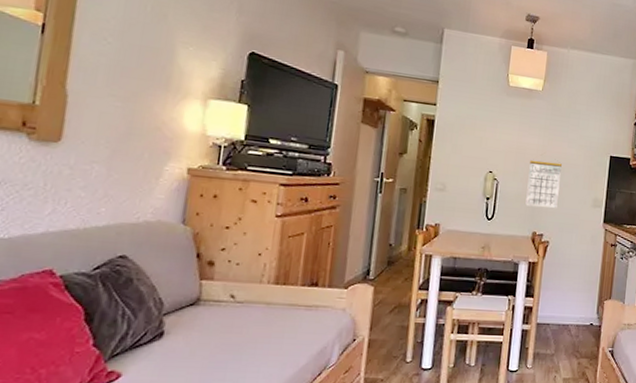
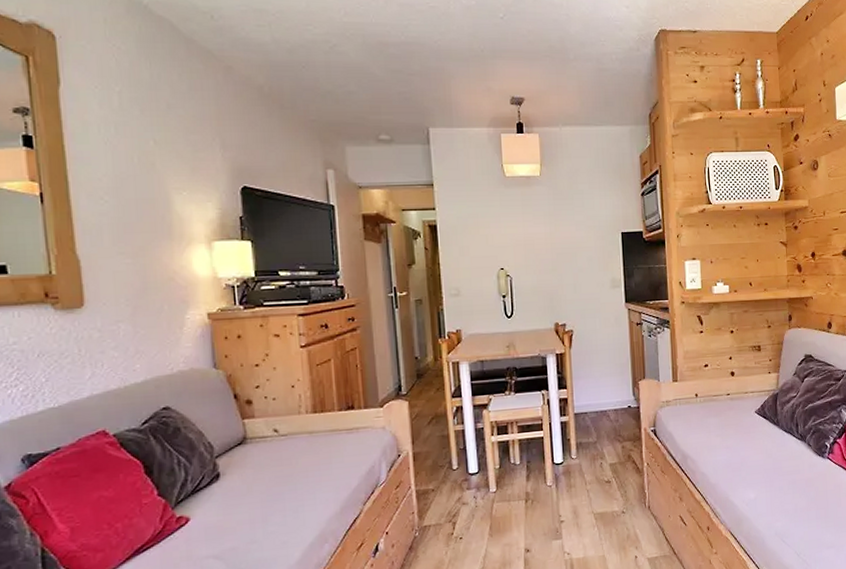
calendar: present [525,159,562,209] -> none [540,248,575,298]

